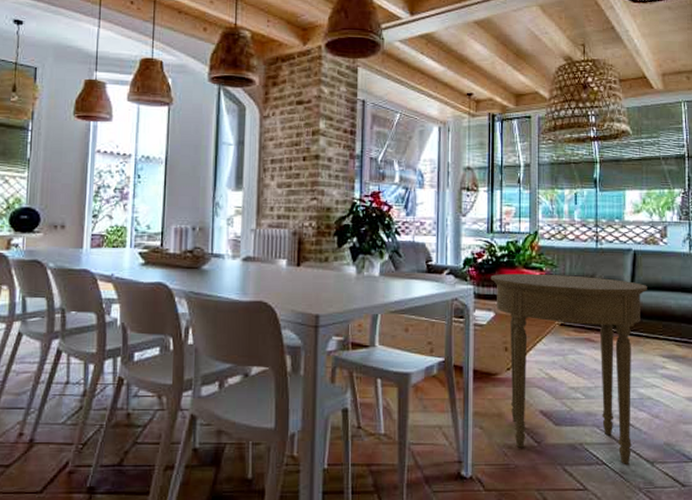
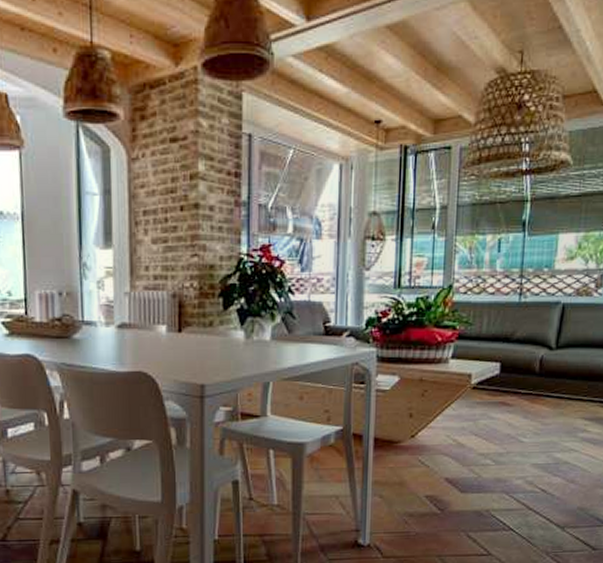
side table: present [491,273,647,464] -> none [396,332,575,529]

